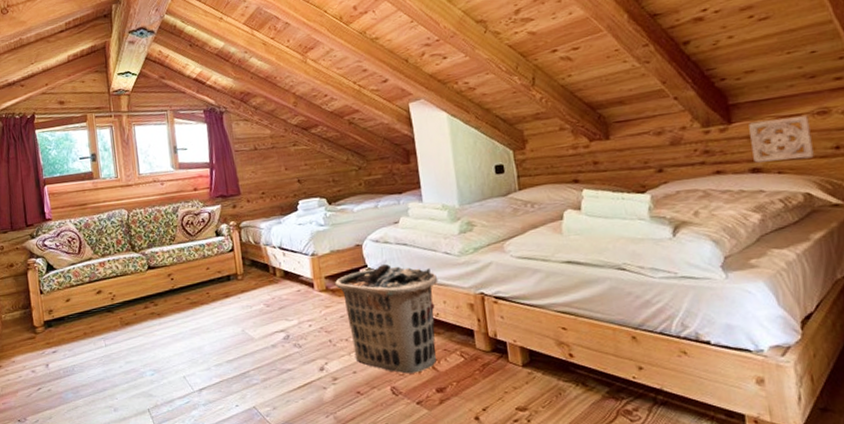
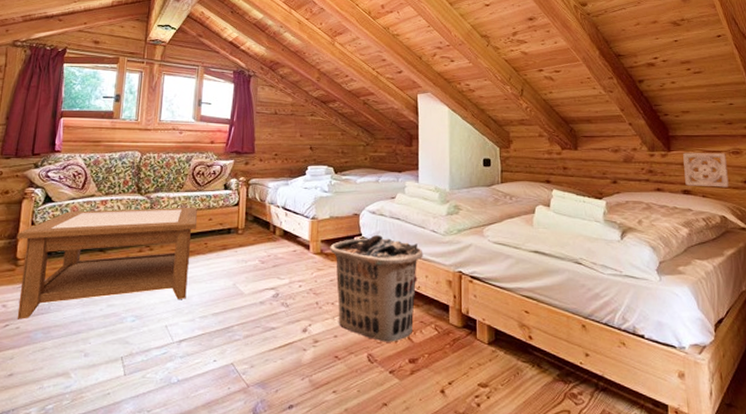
coffee table: none [29,258,198,383] -> present [16,207,198,320]

